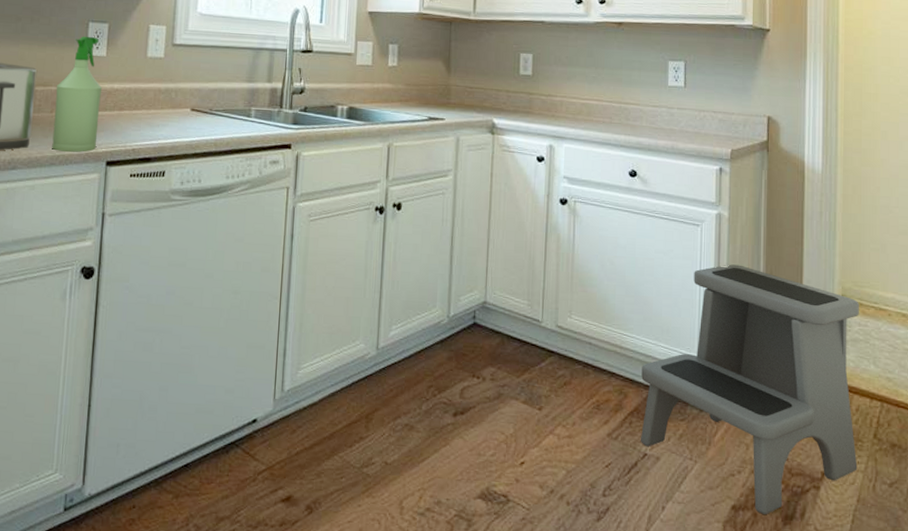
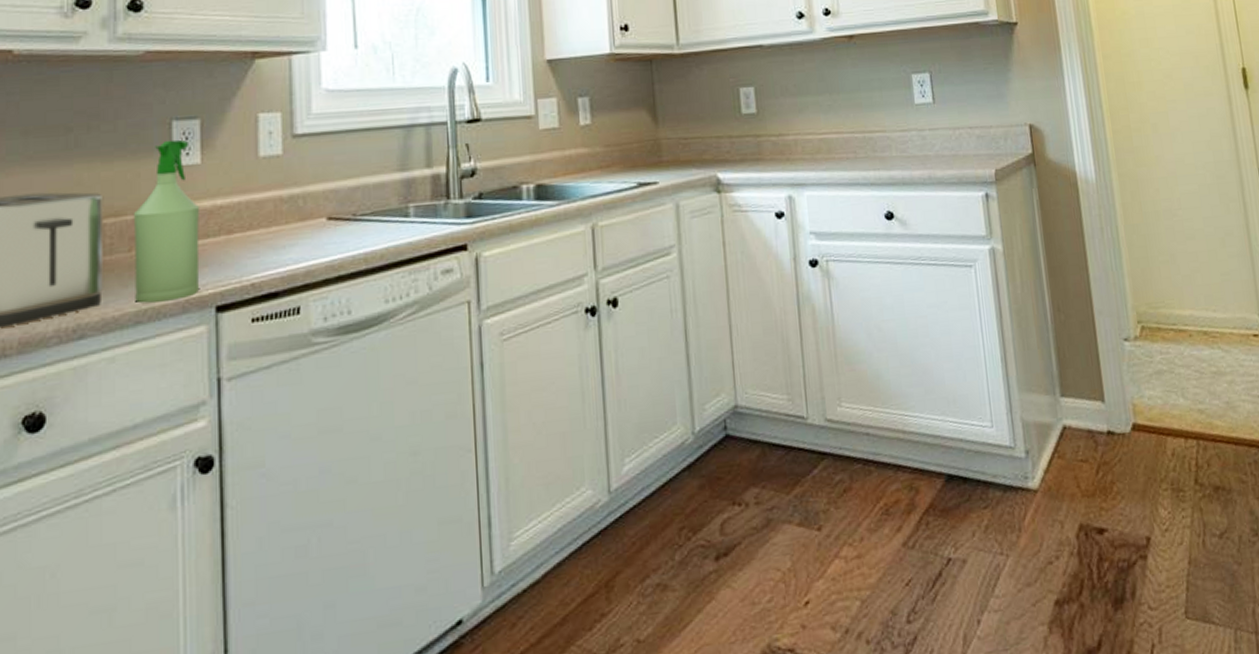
step stool: present [641,264,859,515] -> none [931,305,1184,604]

